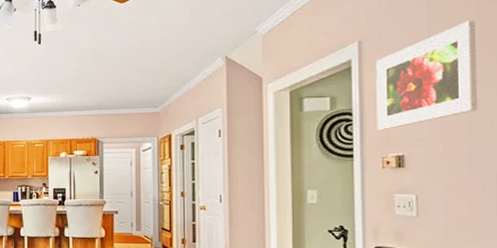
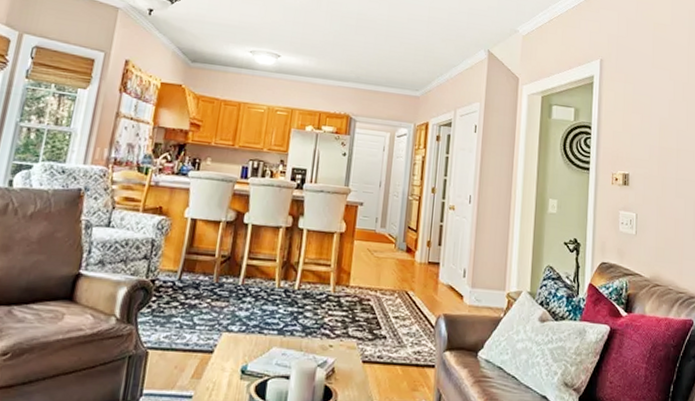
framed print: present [376,20,478,131] -> none [610,58,685,148]

